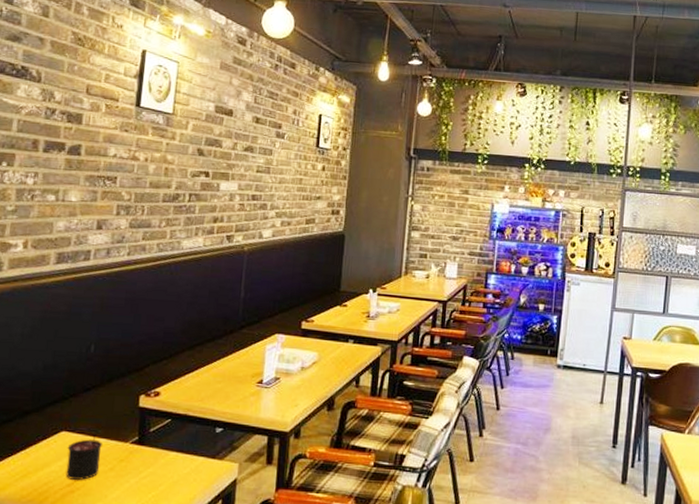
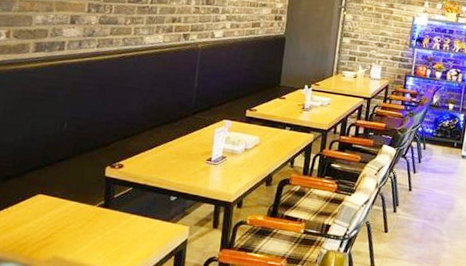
candle: present [66,433,102,480] -> none [42,196,73,235]

